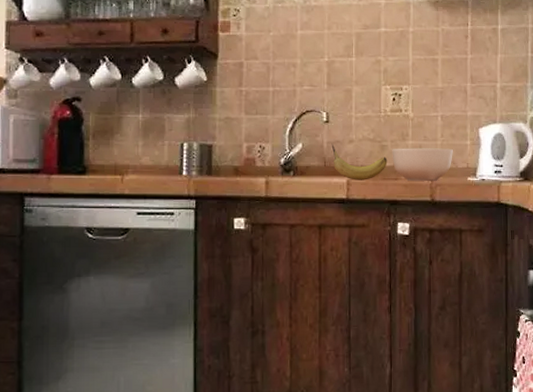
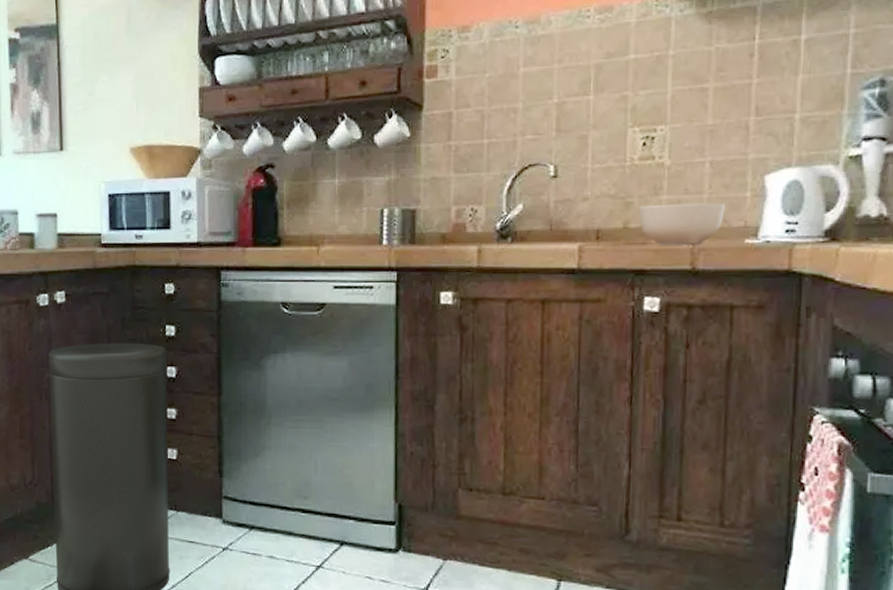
fruit: present [331,143,388,180] -> none [559,202,633,246]

